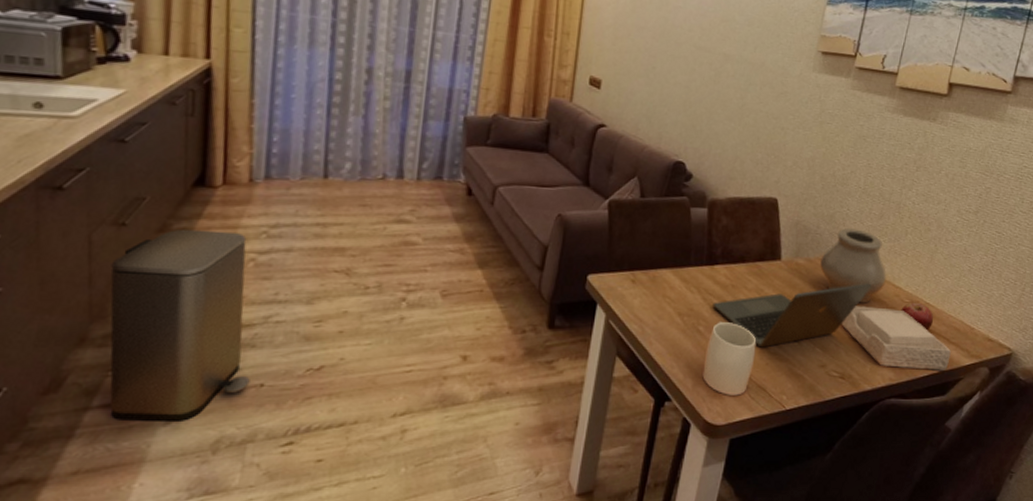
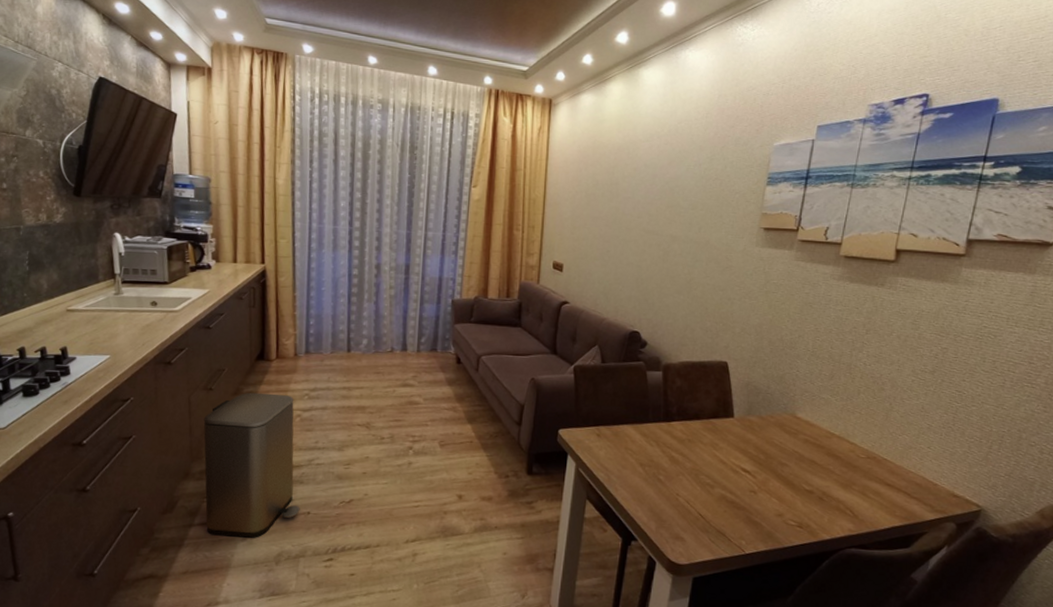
mug: present [702,321,757,396] -> none [665,471,714,539]
laptop: present [712,283,872,348] -> none [671,439,825,497]
vase: present [820,228,886,304] -> none [772,388,840,458]
napkin holder: present [841,306,951,371] -> none [796,460,913,524]
fruit: present [901,302,934,331] -> none [857,457,893,485]

